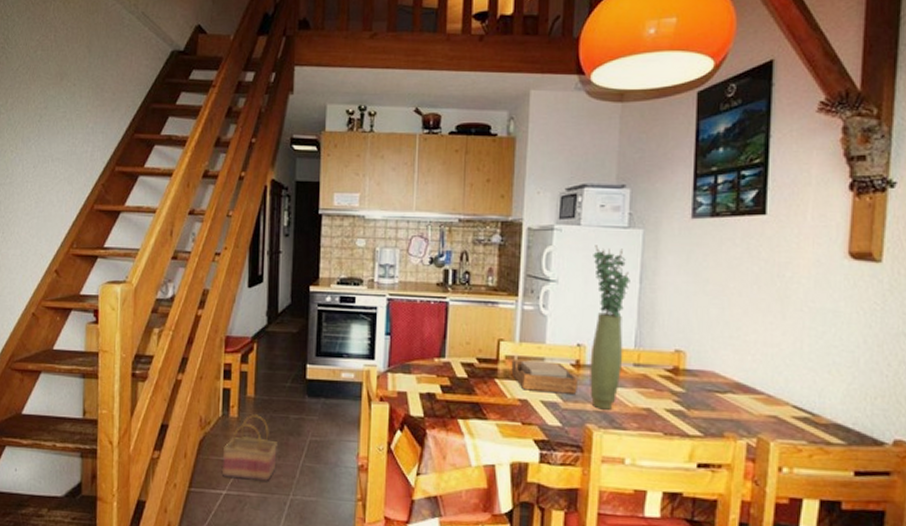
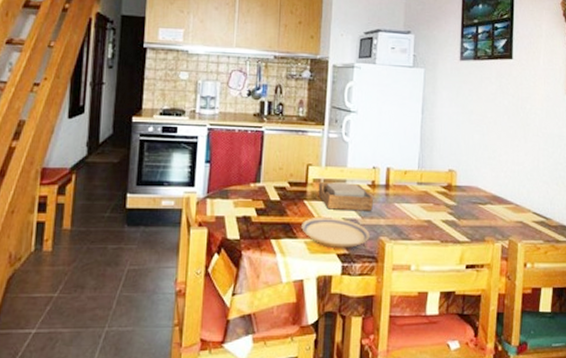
basket: present [221,414,277,481] -> none [31,247,94,317]
plate: none [492,397,574,435] -> present [301,216,370,249]
vase: present [590,245,630,410] -> none [383,81,415,223]

